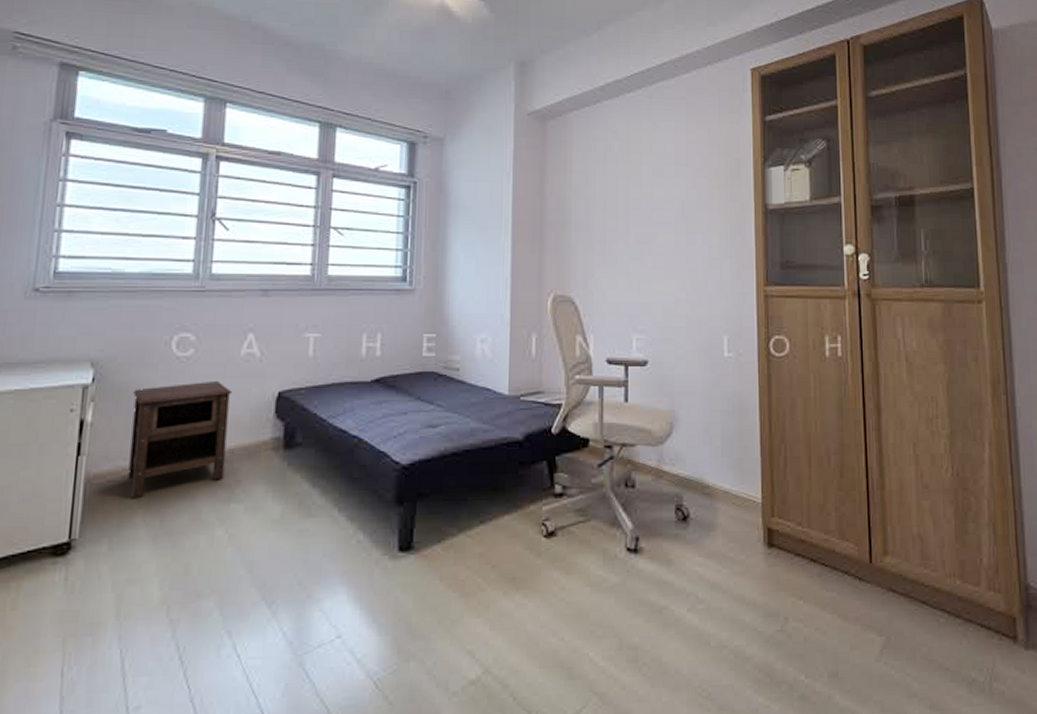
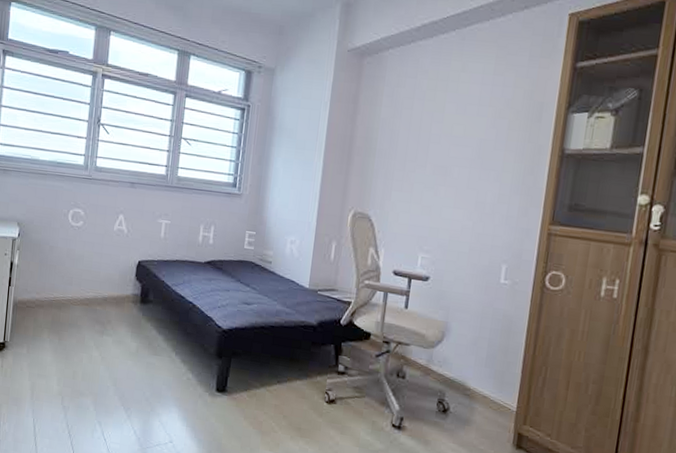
nightstand: present [128,380,232,499] -> none [39,245,107,322]

